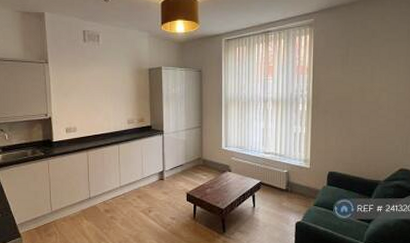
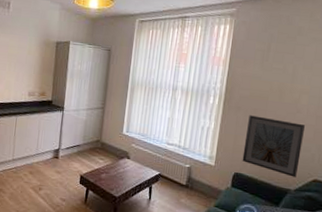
picture frame: none [334,117,387,169] -> present [242,115,305,178]

